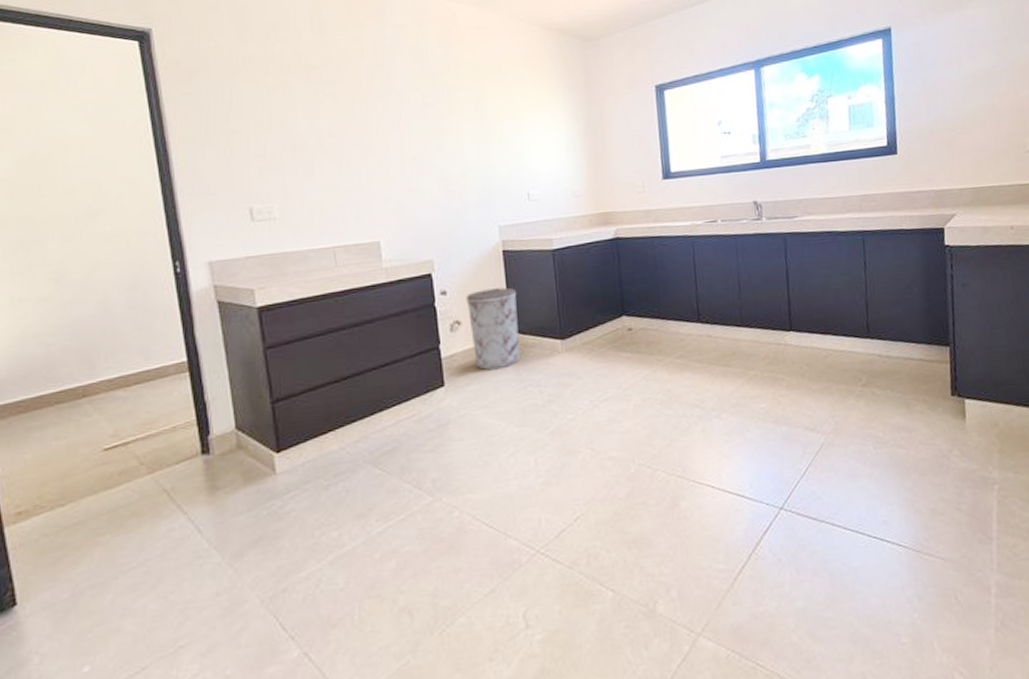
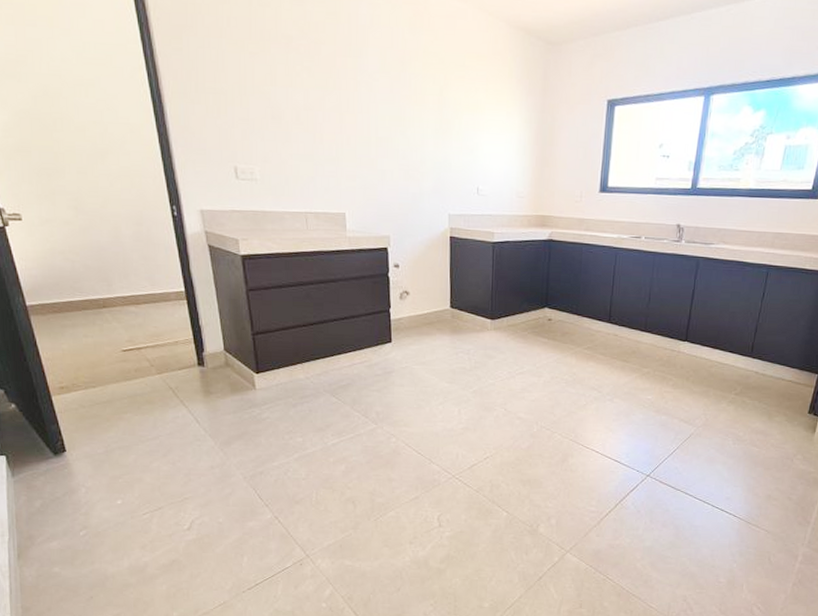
trash can: present [466,287,520,370] -> none [415,268,459,336]

